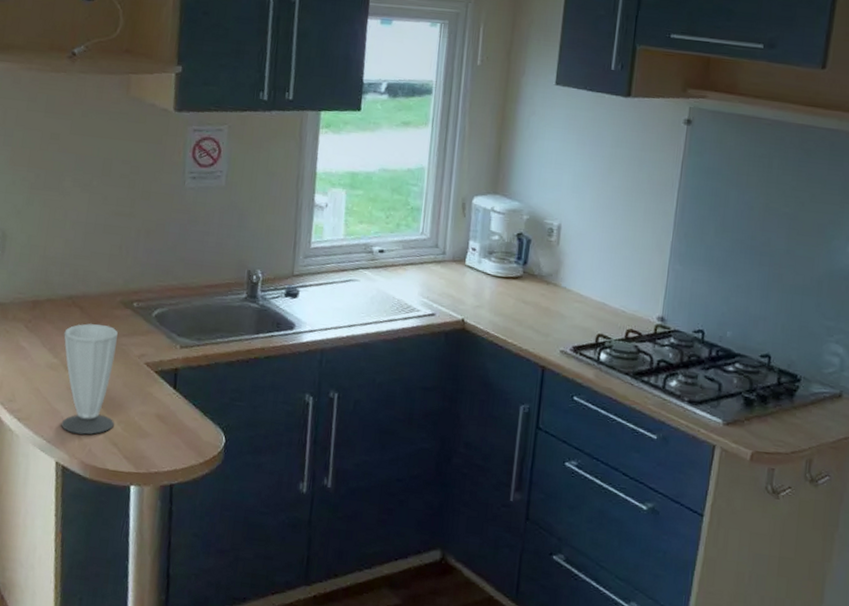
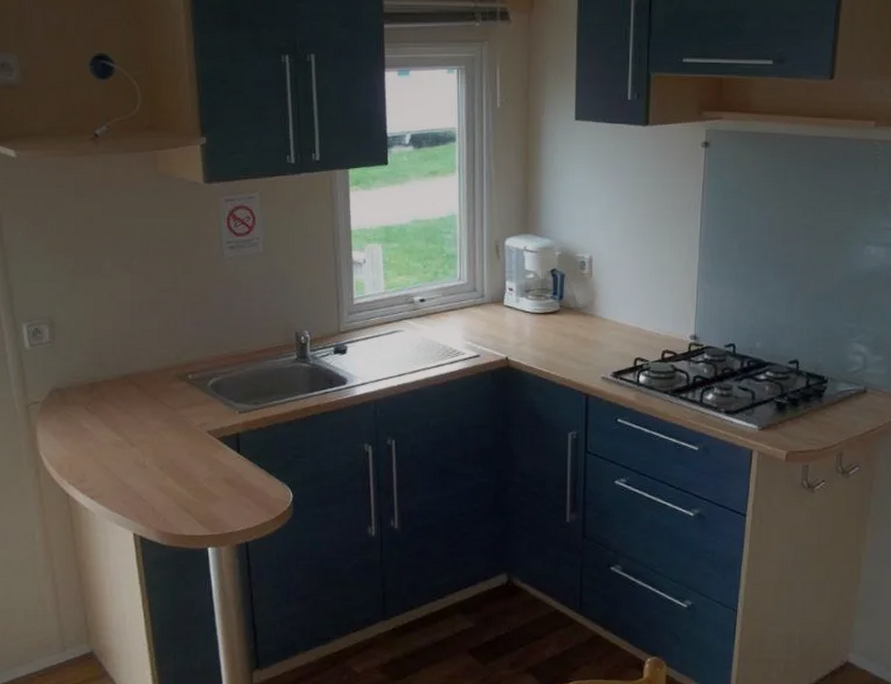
cup: present [61,323,118,435] -> none [124,399,184,505]

